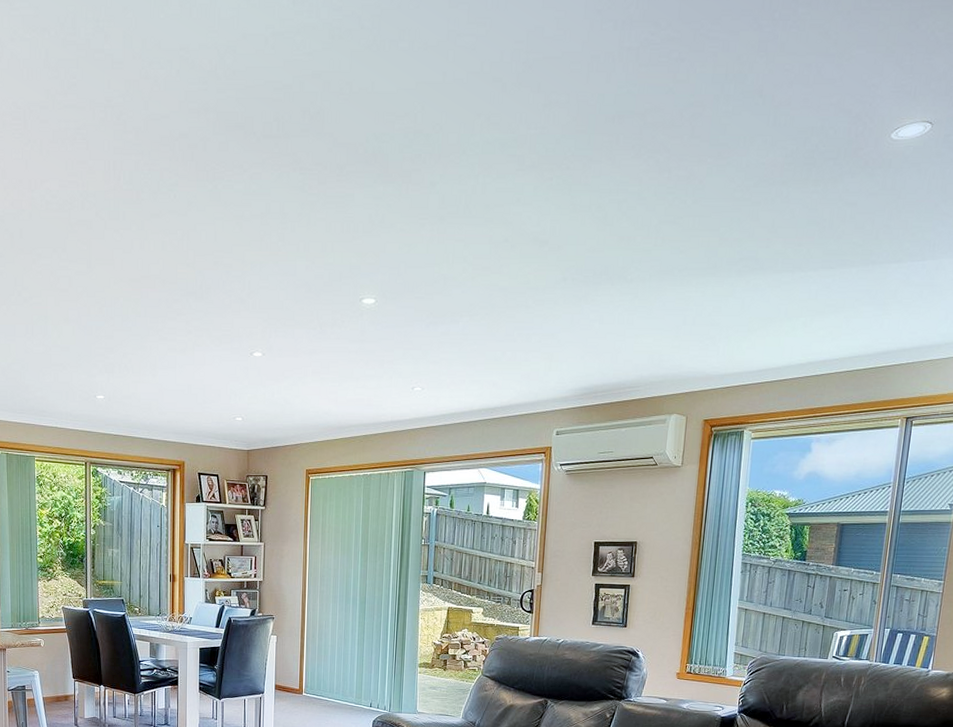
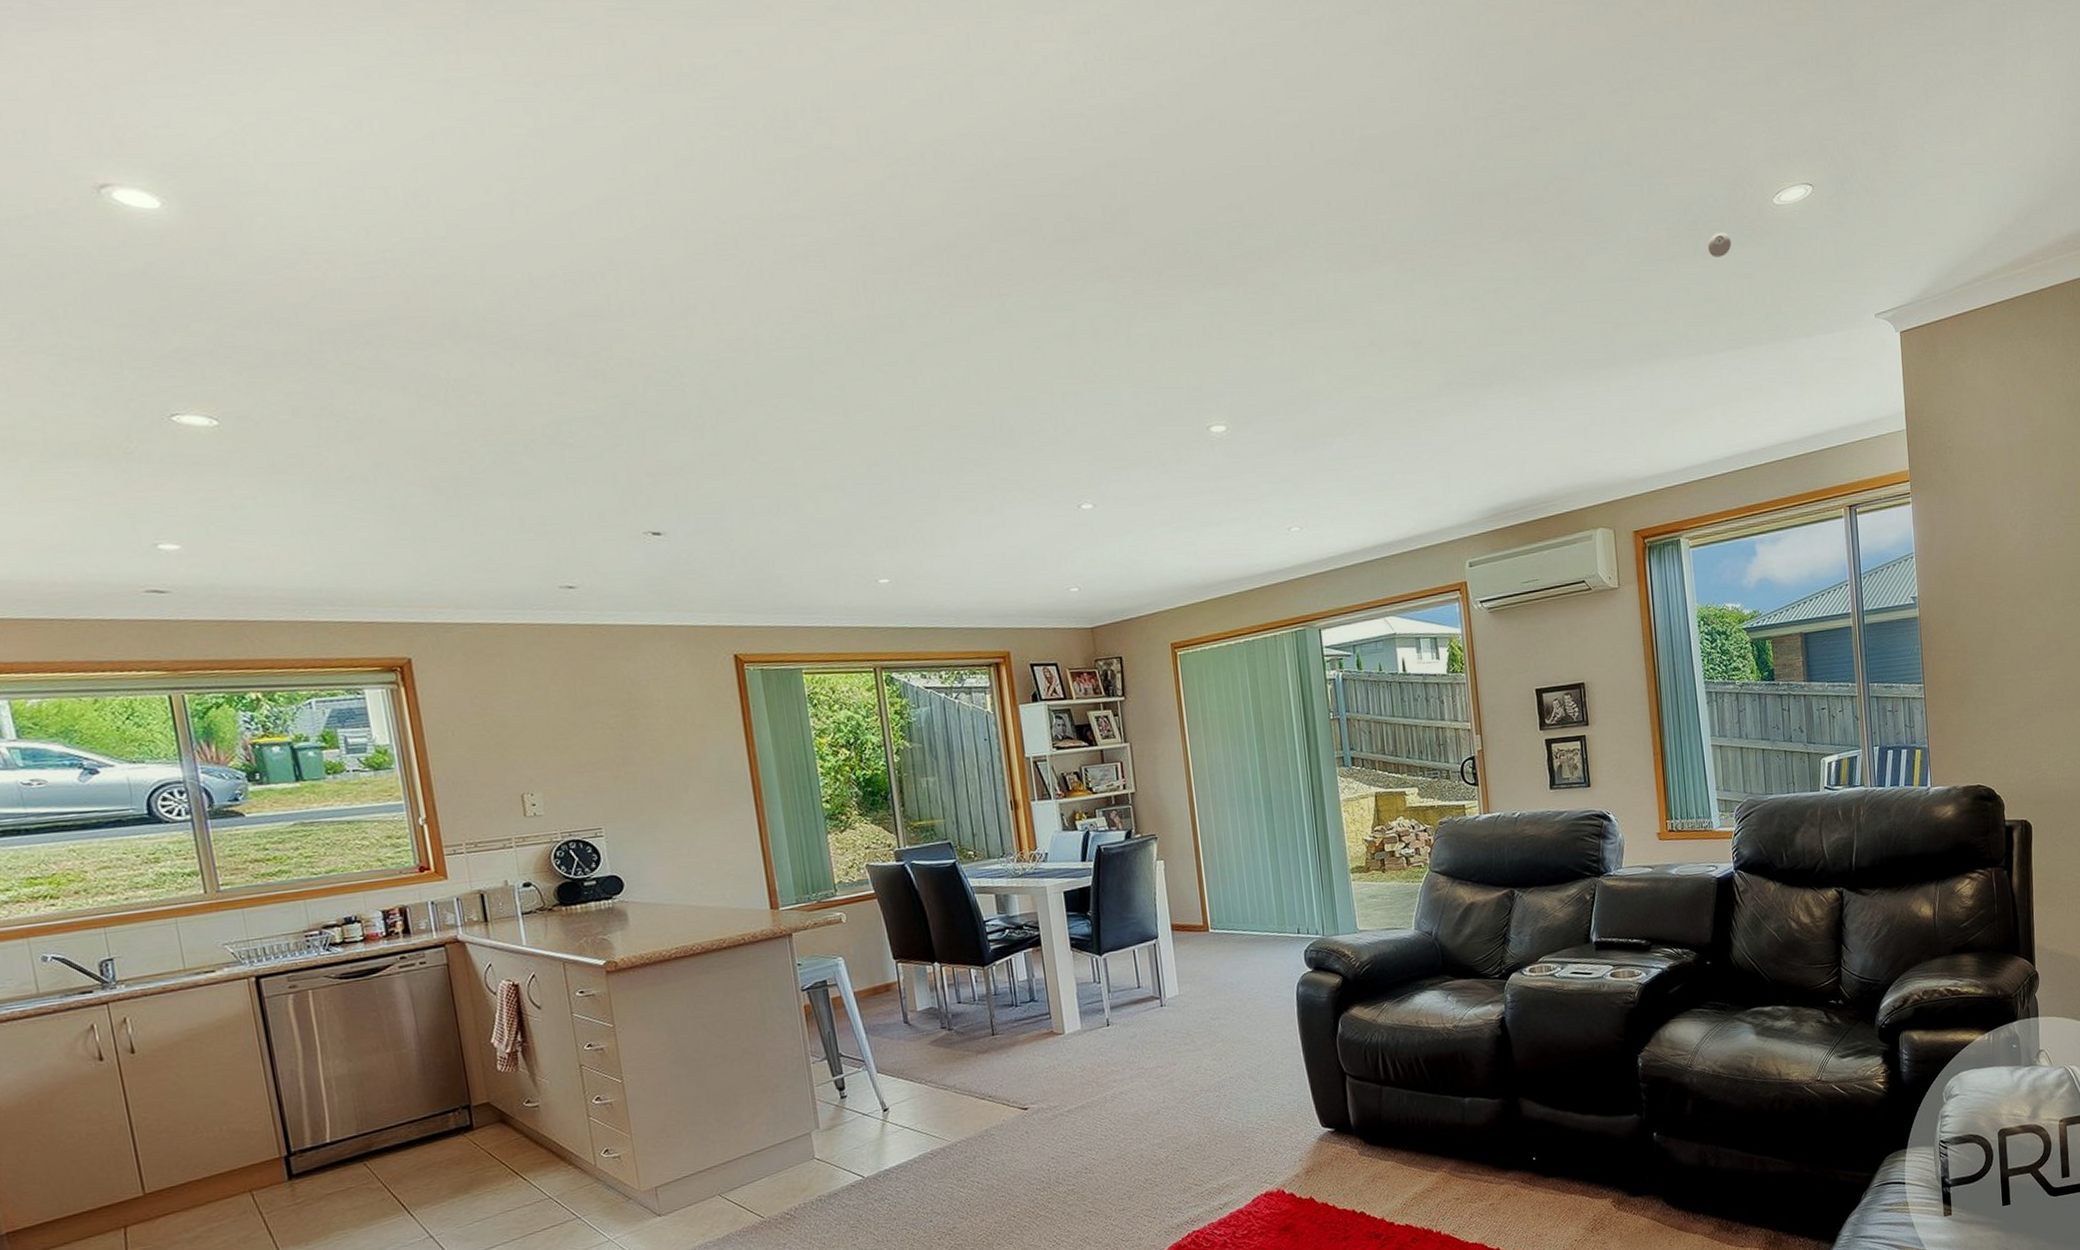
eyeball: none [819,162,844,185] -> present [1707,232,1731,257]

